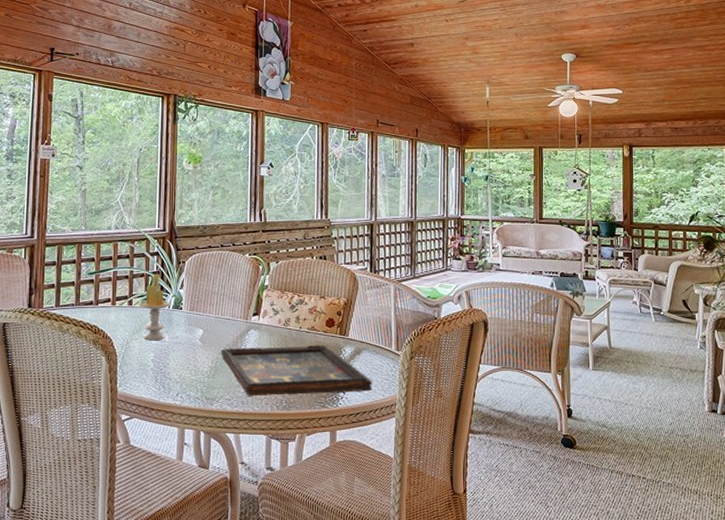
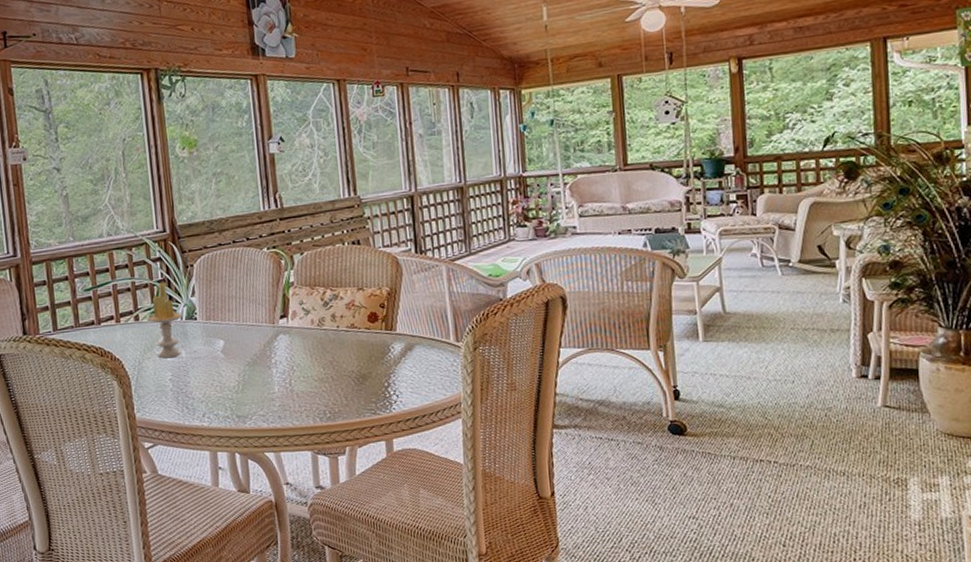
decorative tray: present [221,345,372,396] -> none [248,343,431,410]

